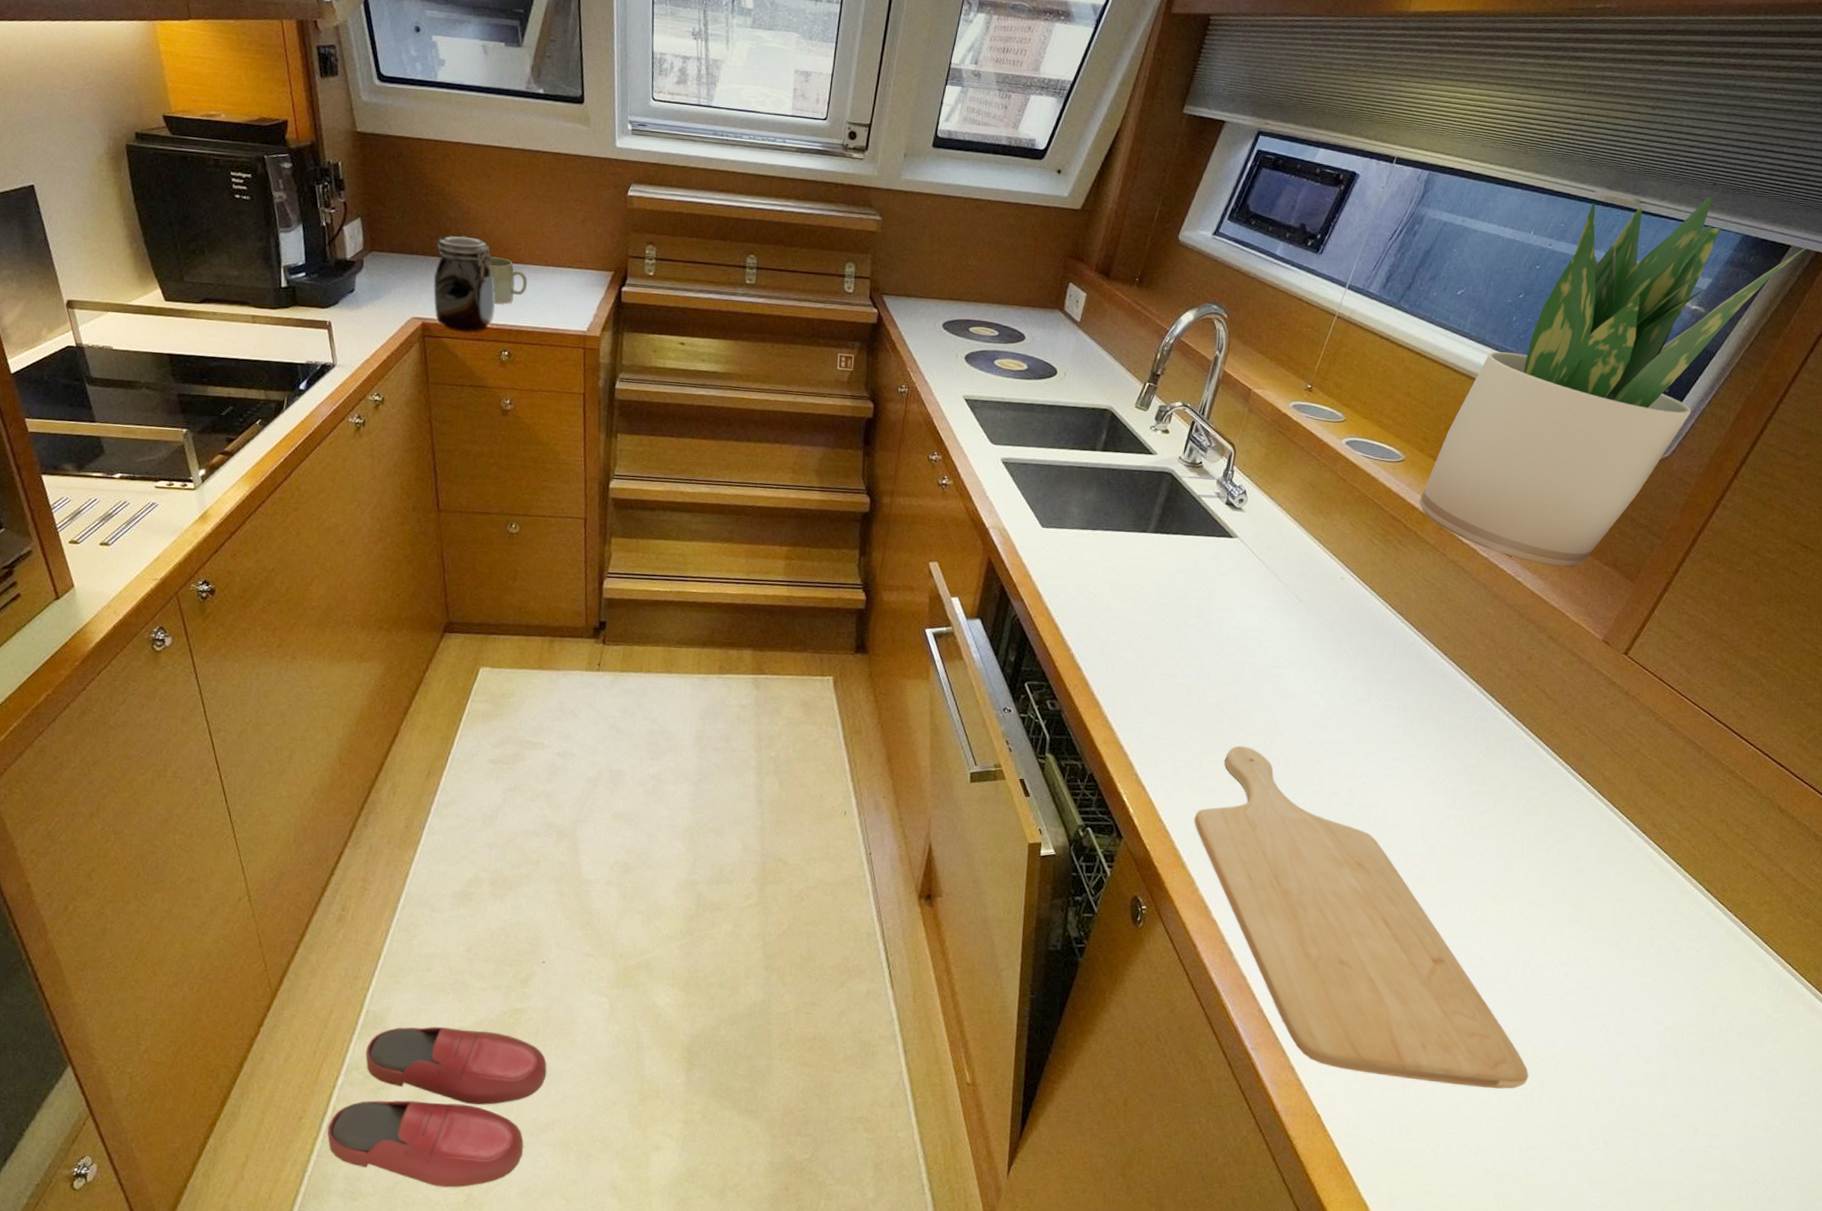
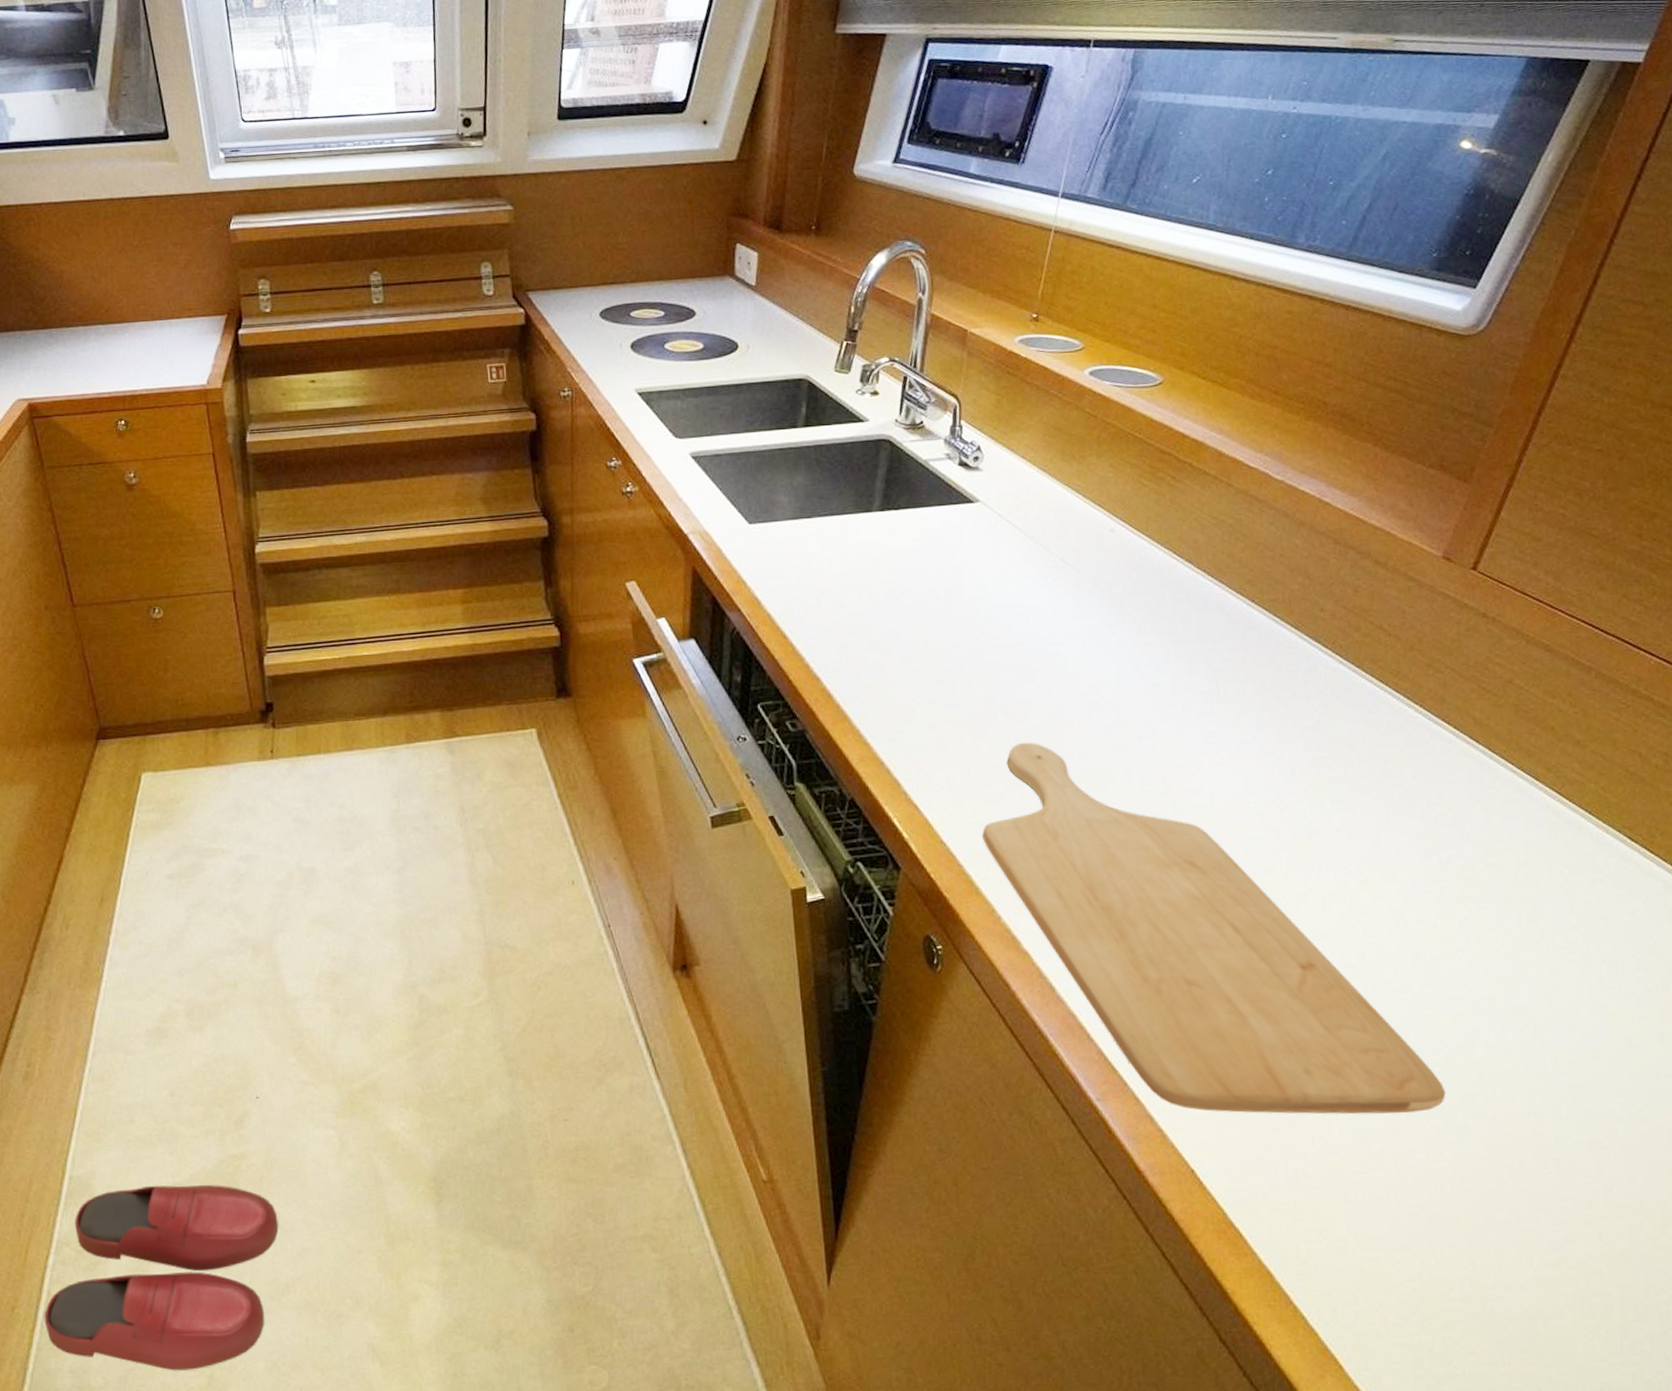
jar: present [433,235,495,332] -> none [32,302,105,407]
mug: present [485,256,527,305] -> none [86,319,135,372]
planter: present [1419,196,1808,568] -> none [1189,20,1610,479]

